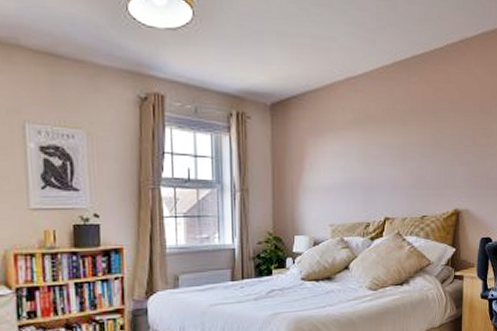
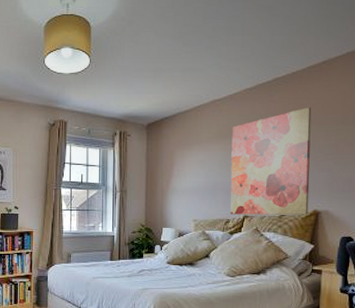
wall art: none [369,92,451,217] -> present [230,107,312,215]

